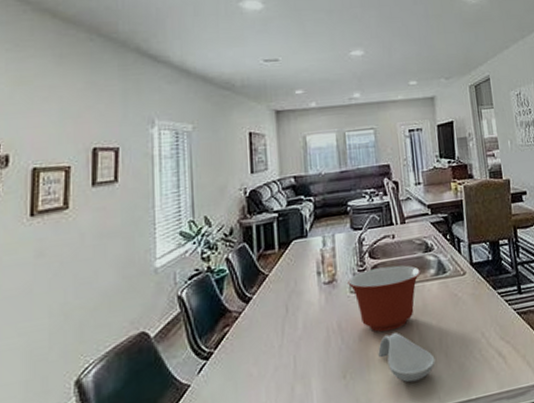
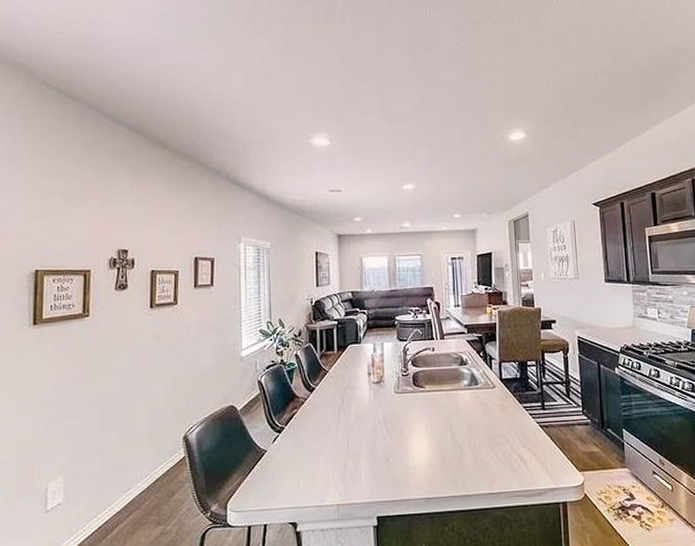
mixing bowl: present [348,265,421,332] -> none [393,374,455,428]
spoon rest: present [378,332,435,383] -> none [416,430,464,472]

